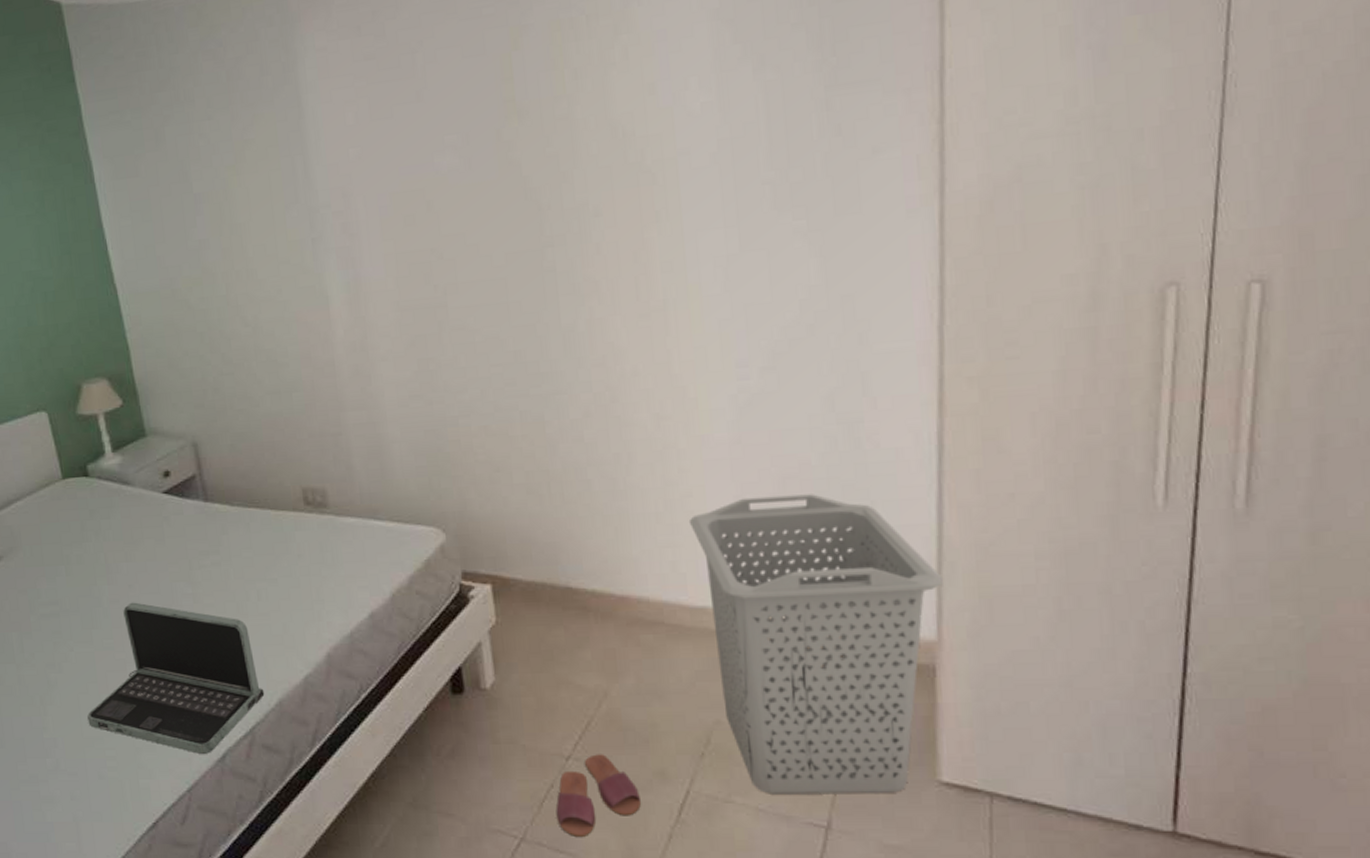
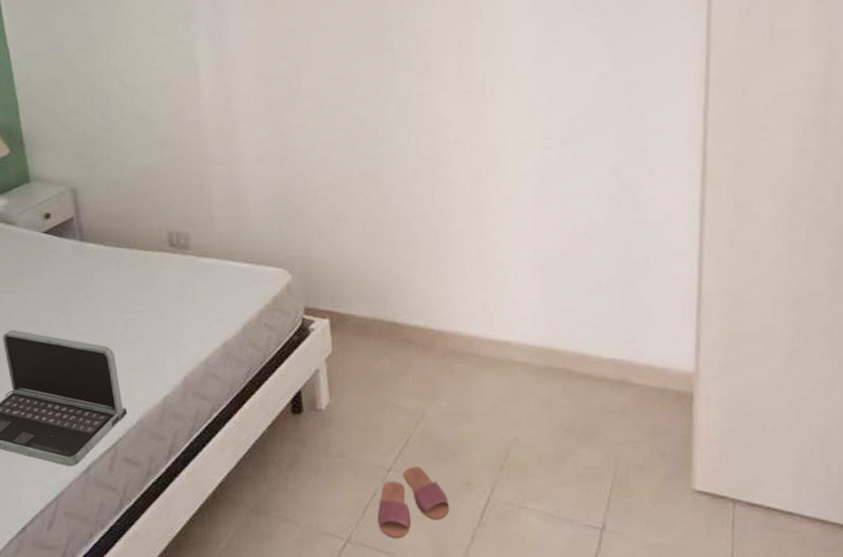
laundry basket: present [688,494,943,795] -> none [497,247,701,501]

